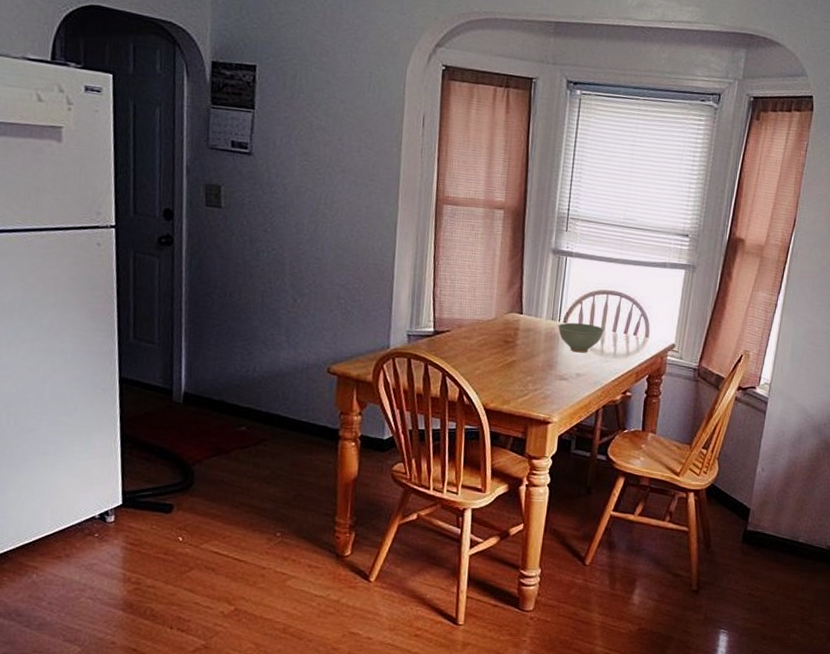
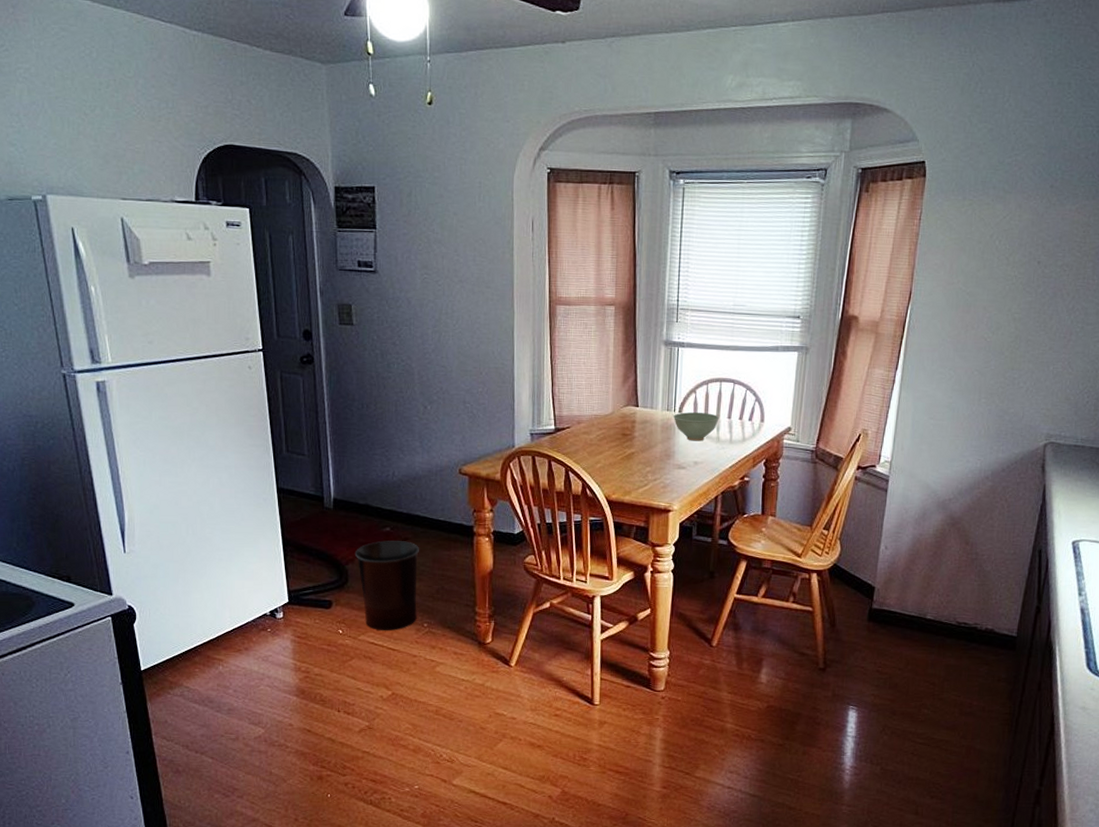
waste bin: none [203,440,277,539] -> present [354,540,419,630]

